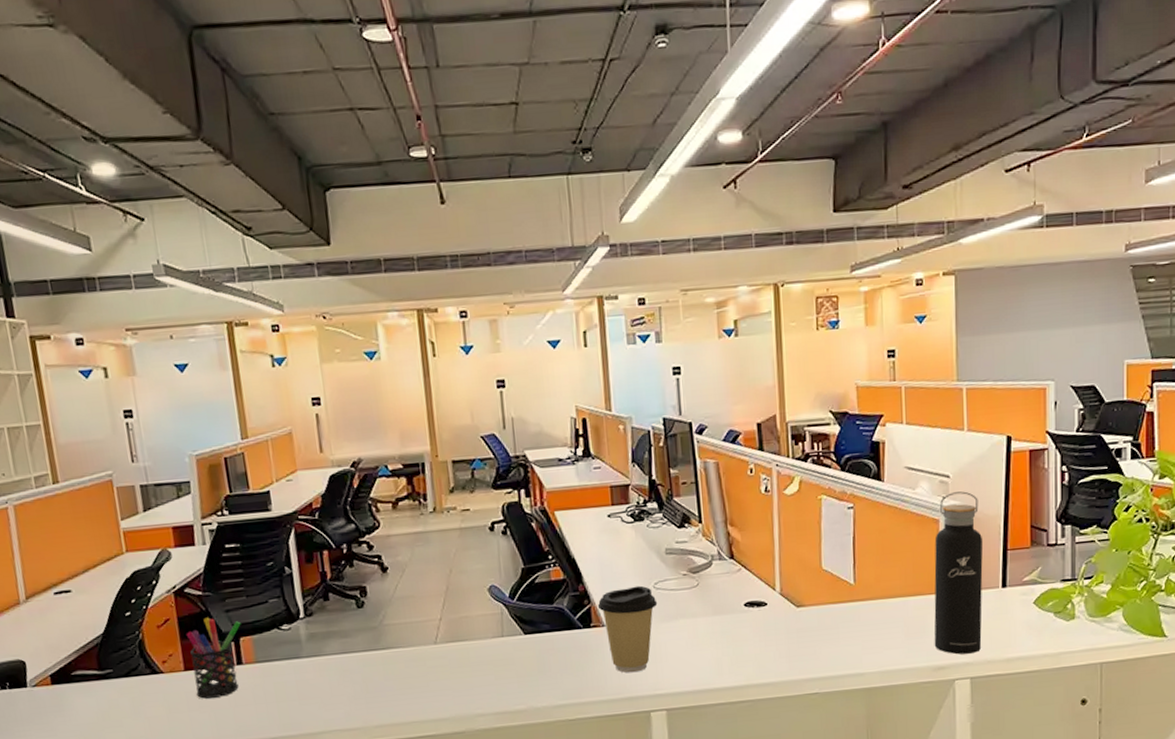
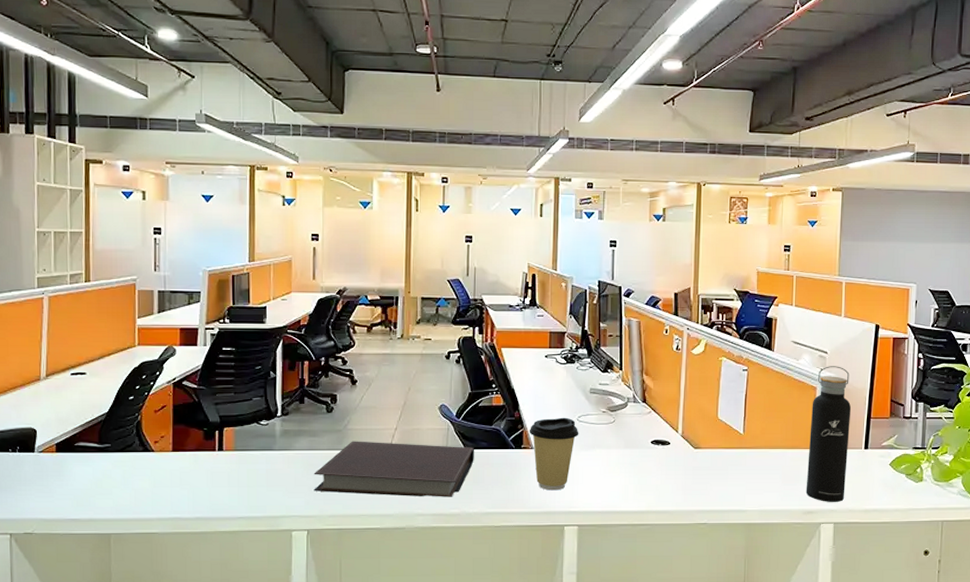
pen holder: present [186,617,241,699] -> none [178,407,226,477]
notebook: none [351,631,537,700] -> present [313,441,475,497]

